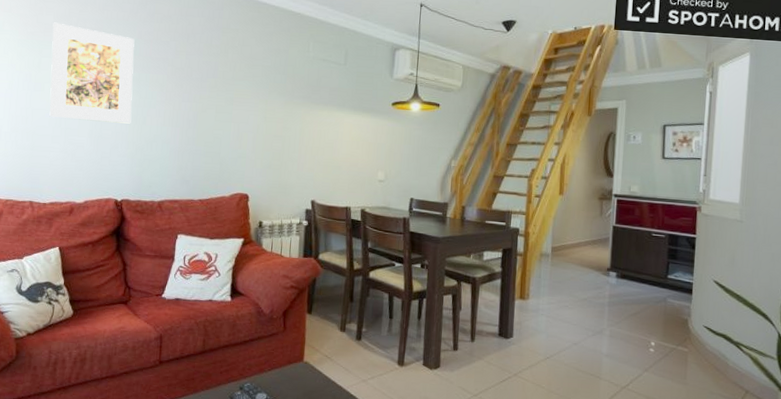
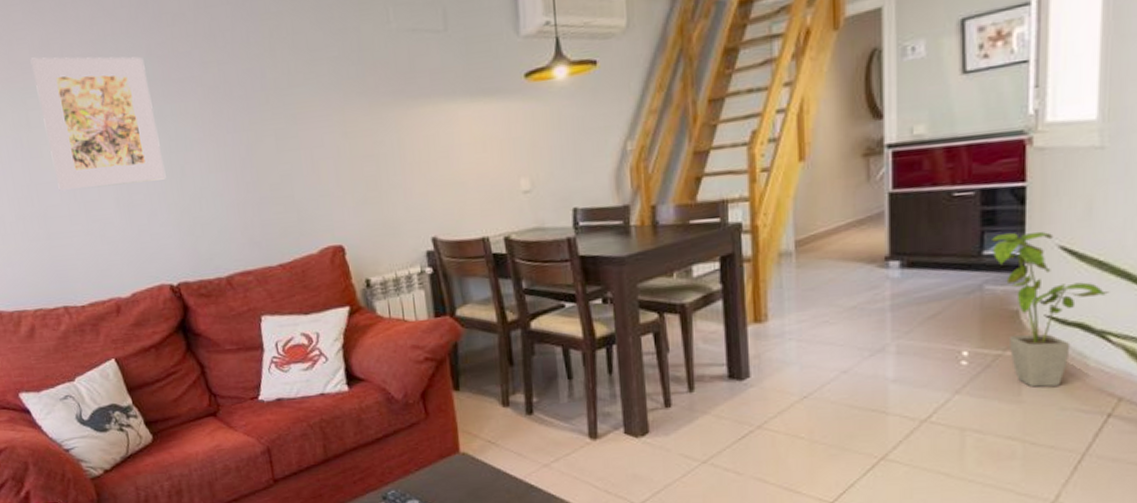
house plant: none [674,266,743,377] -> present [992,231,1110,388]

